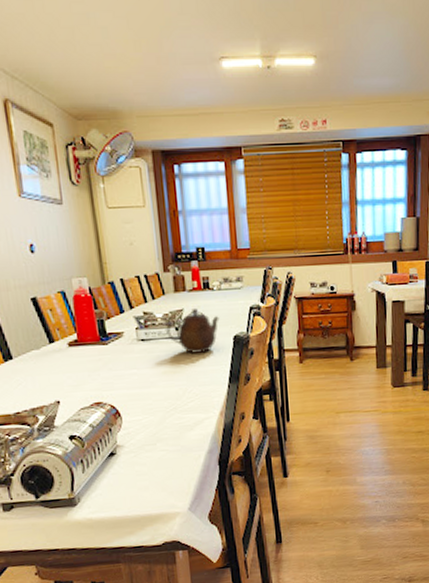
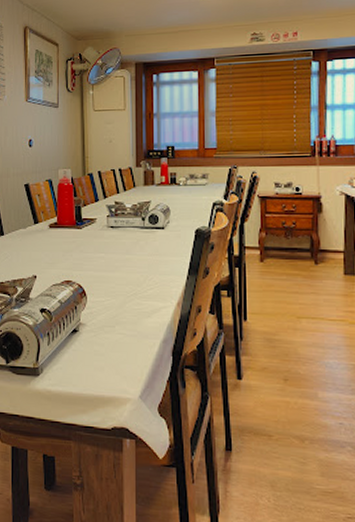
teapot: present [166,309,220,354] -> none [134,201,183,243]

